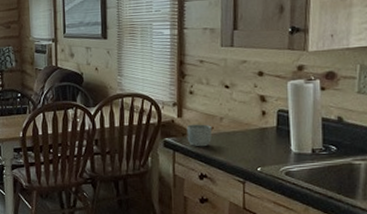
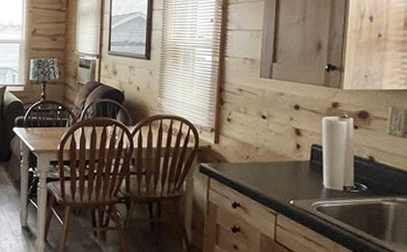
mug: present [186,124,213,147] -> none [222,151,248,175]

